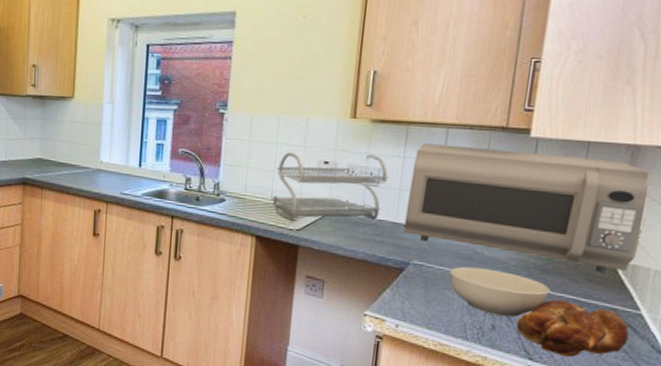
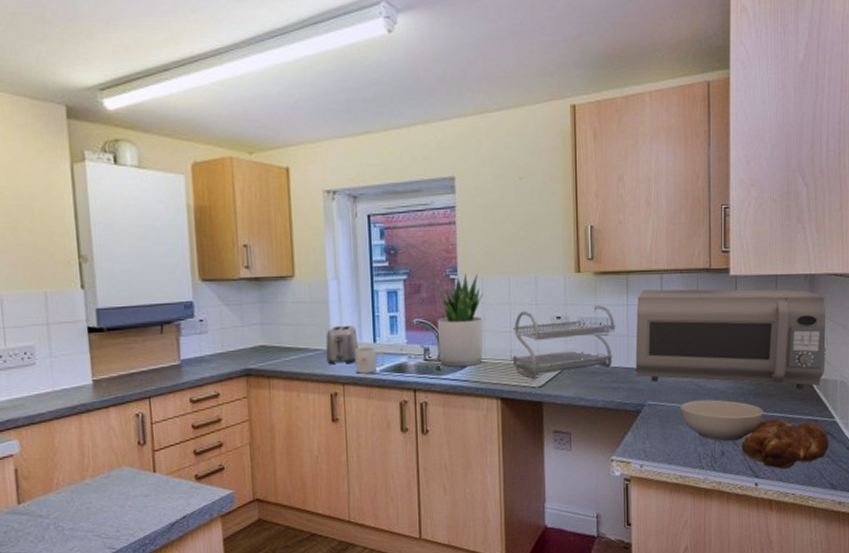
toaster: none [95,147,125,184] -> present [325,324,358,365]
mug: none [119,169,148,196] -> present [354,346,385,374]
planter: none [200,109,250,201] -> present [437,273,484,367]

